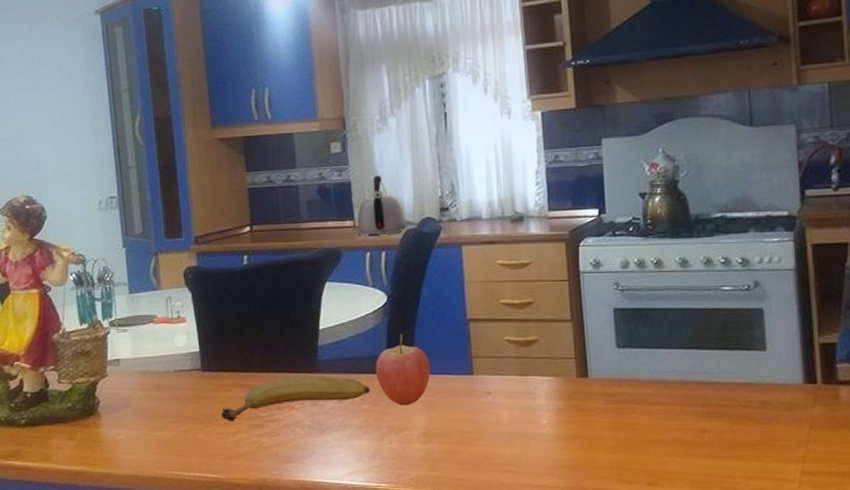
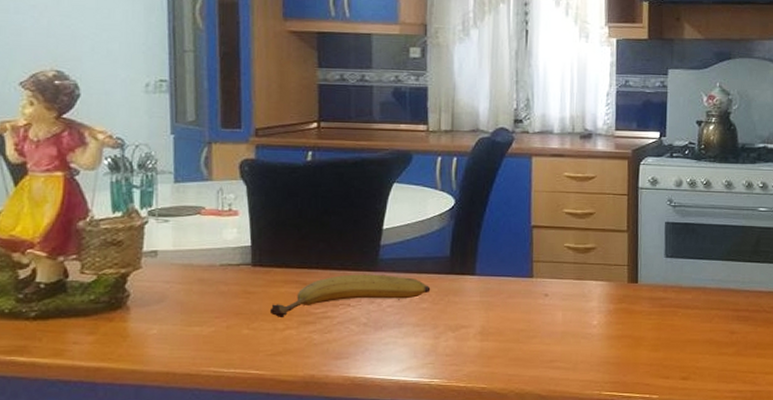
kettle: present [357,176,407,235] -> none [431,84,480,142]
fruit: present [375,334,431,406] -> none [437,237,492,306]

